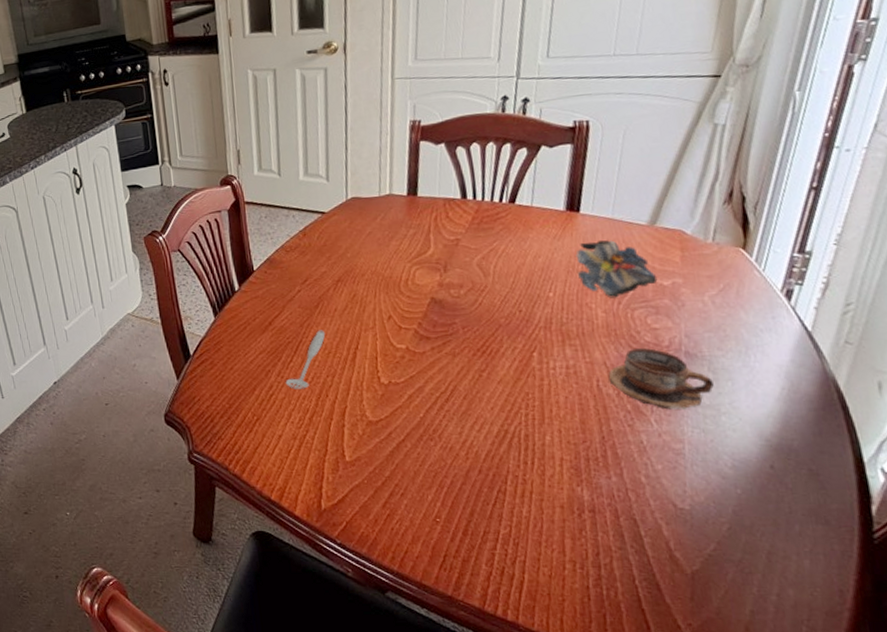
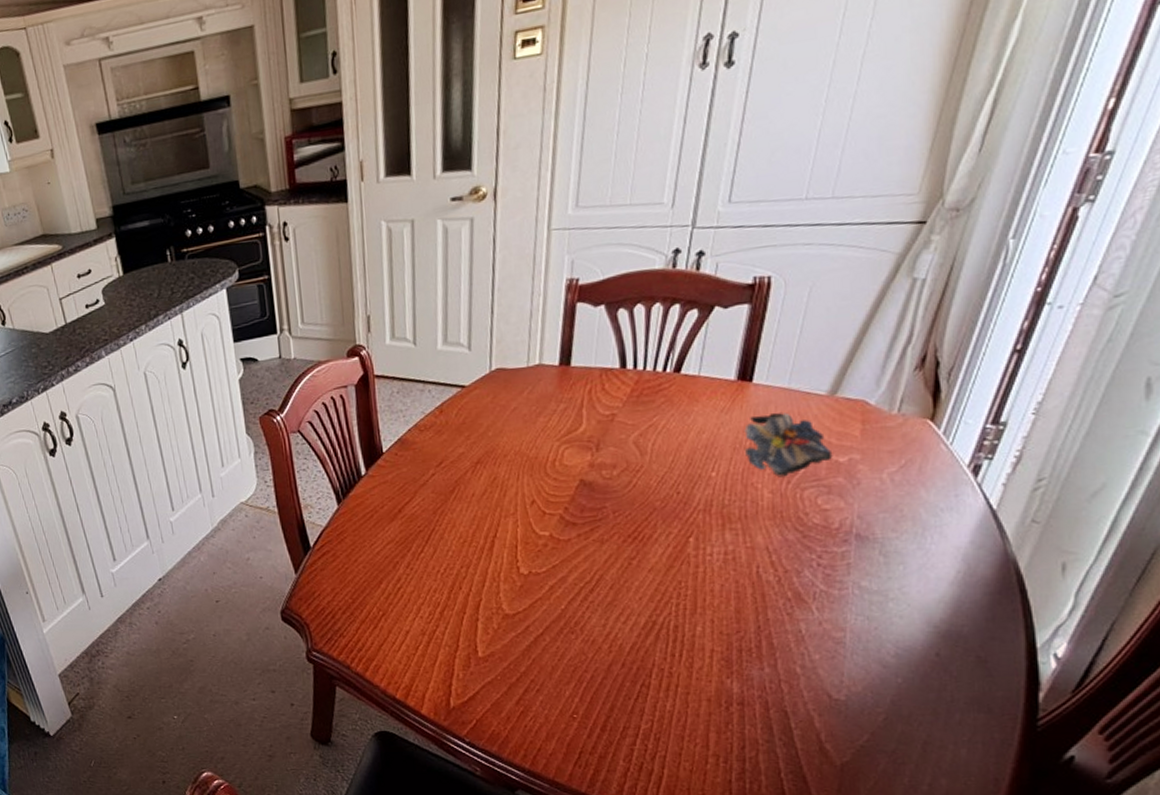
spoon: present [285,330,326,389] -> none [415,517,461,582]
cup: present [608,347,714,410] -> none [770,530,884,597]

